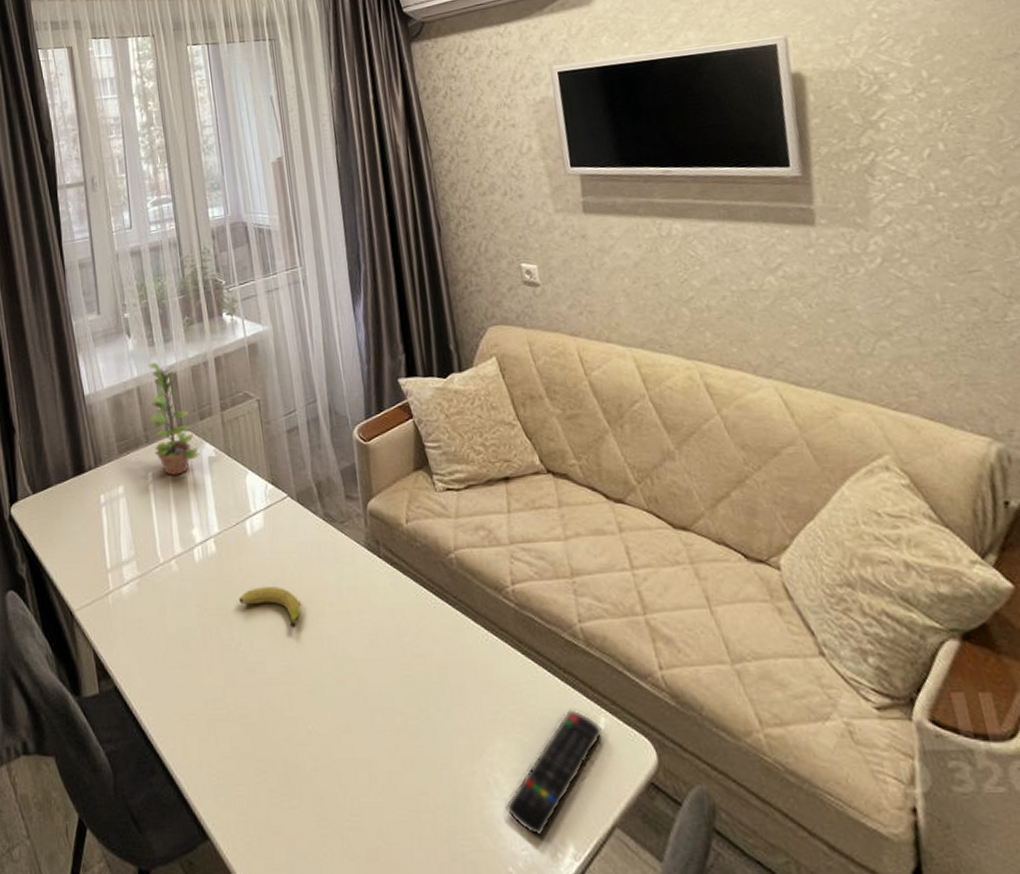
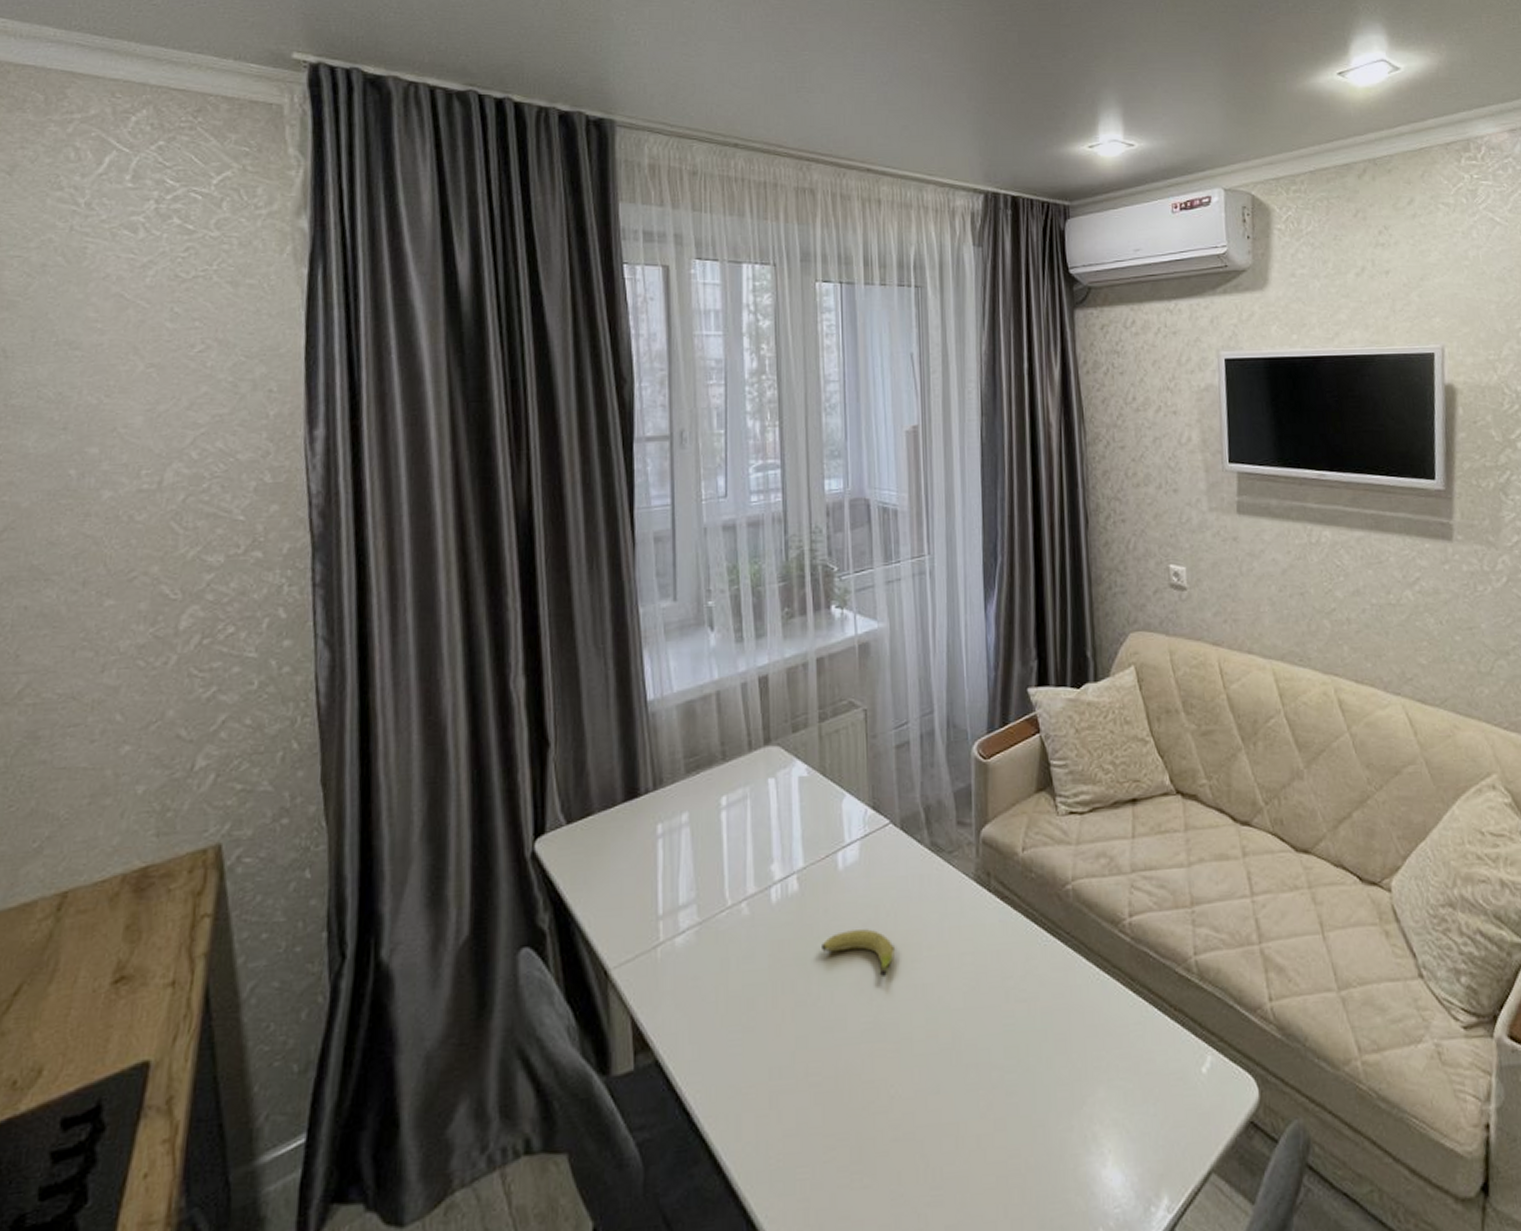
plant: present [148,362,200,475] -> none [728,661,789,799]
remote control: present [506,709,604,837] -> none [1102,1049,1209,1191]

